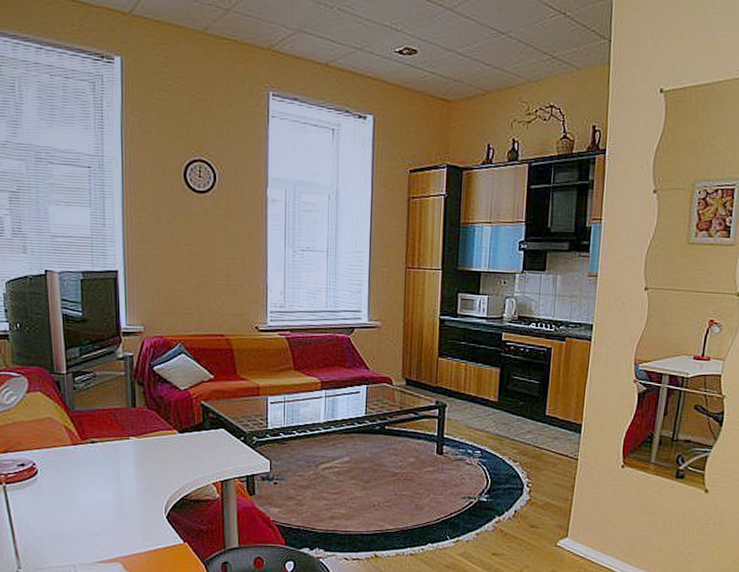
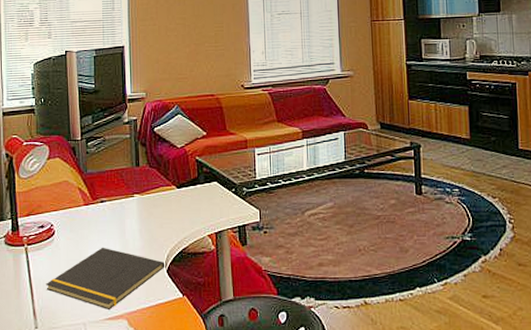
notepad: none [29,489,165,553] -> present [46,247,165,309]

